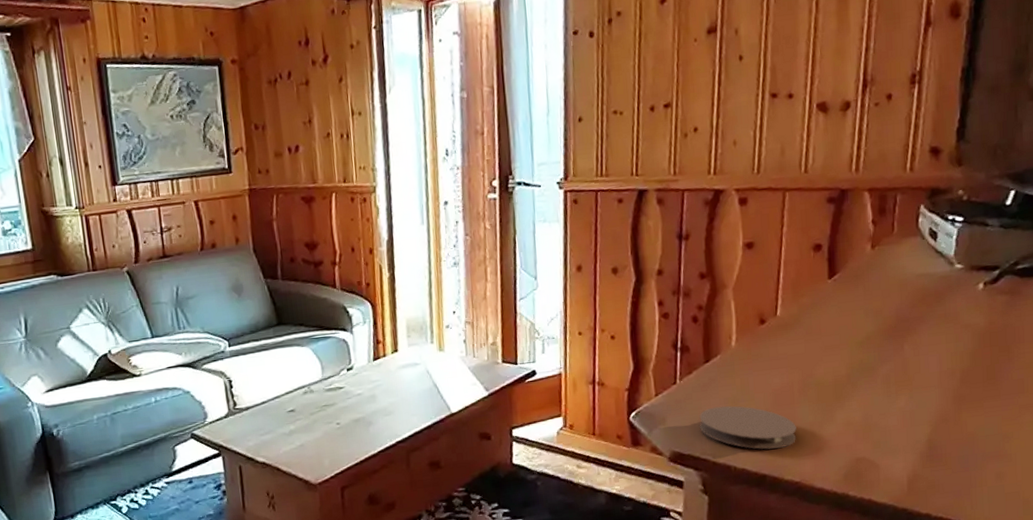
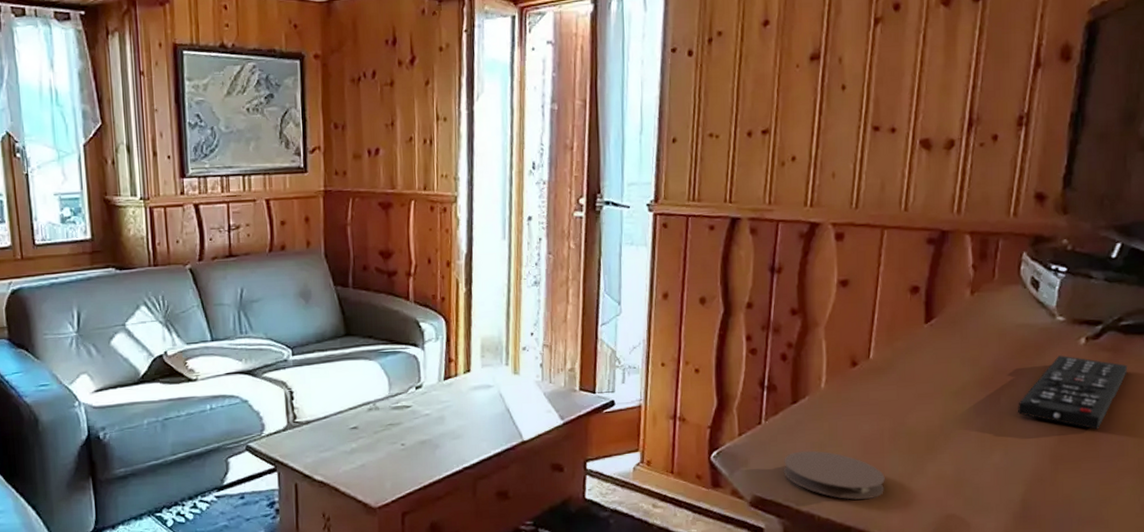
remote control: none [921,301,1026,370] -> present [1018,355,1128,430]

